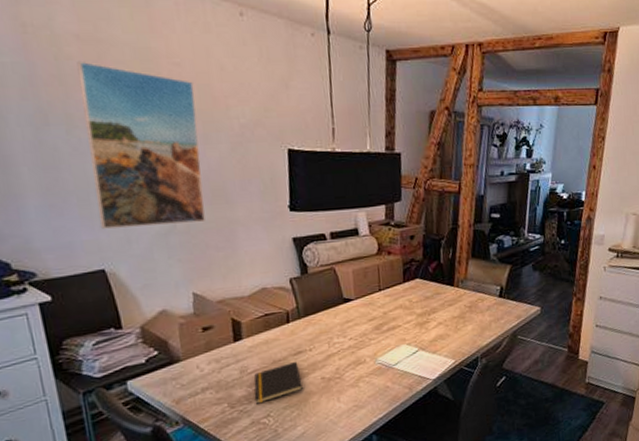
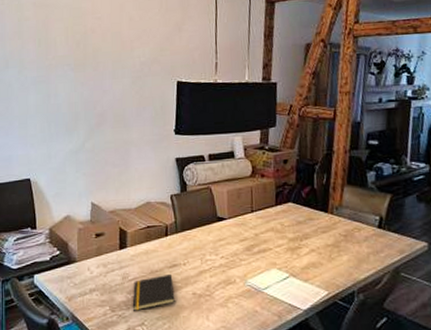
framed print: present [76,62,205,229] -> none [31,21,109,146]

